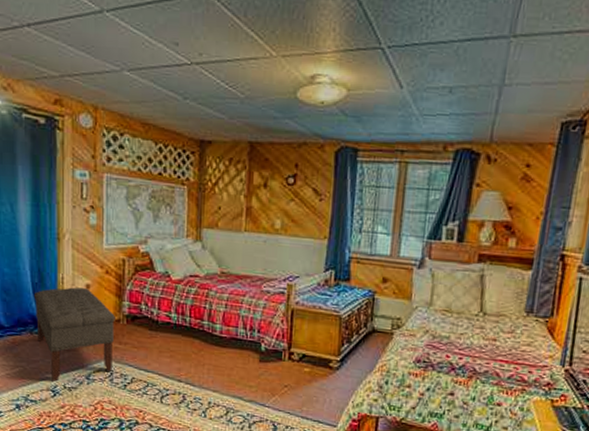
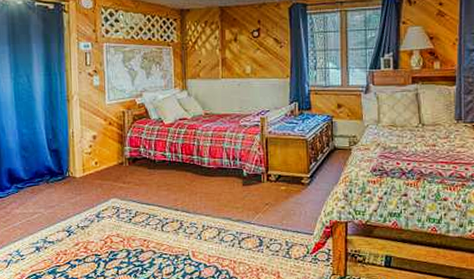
bench: present [33,287,115,382] -> none [48,139,119,223]

